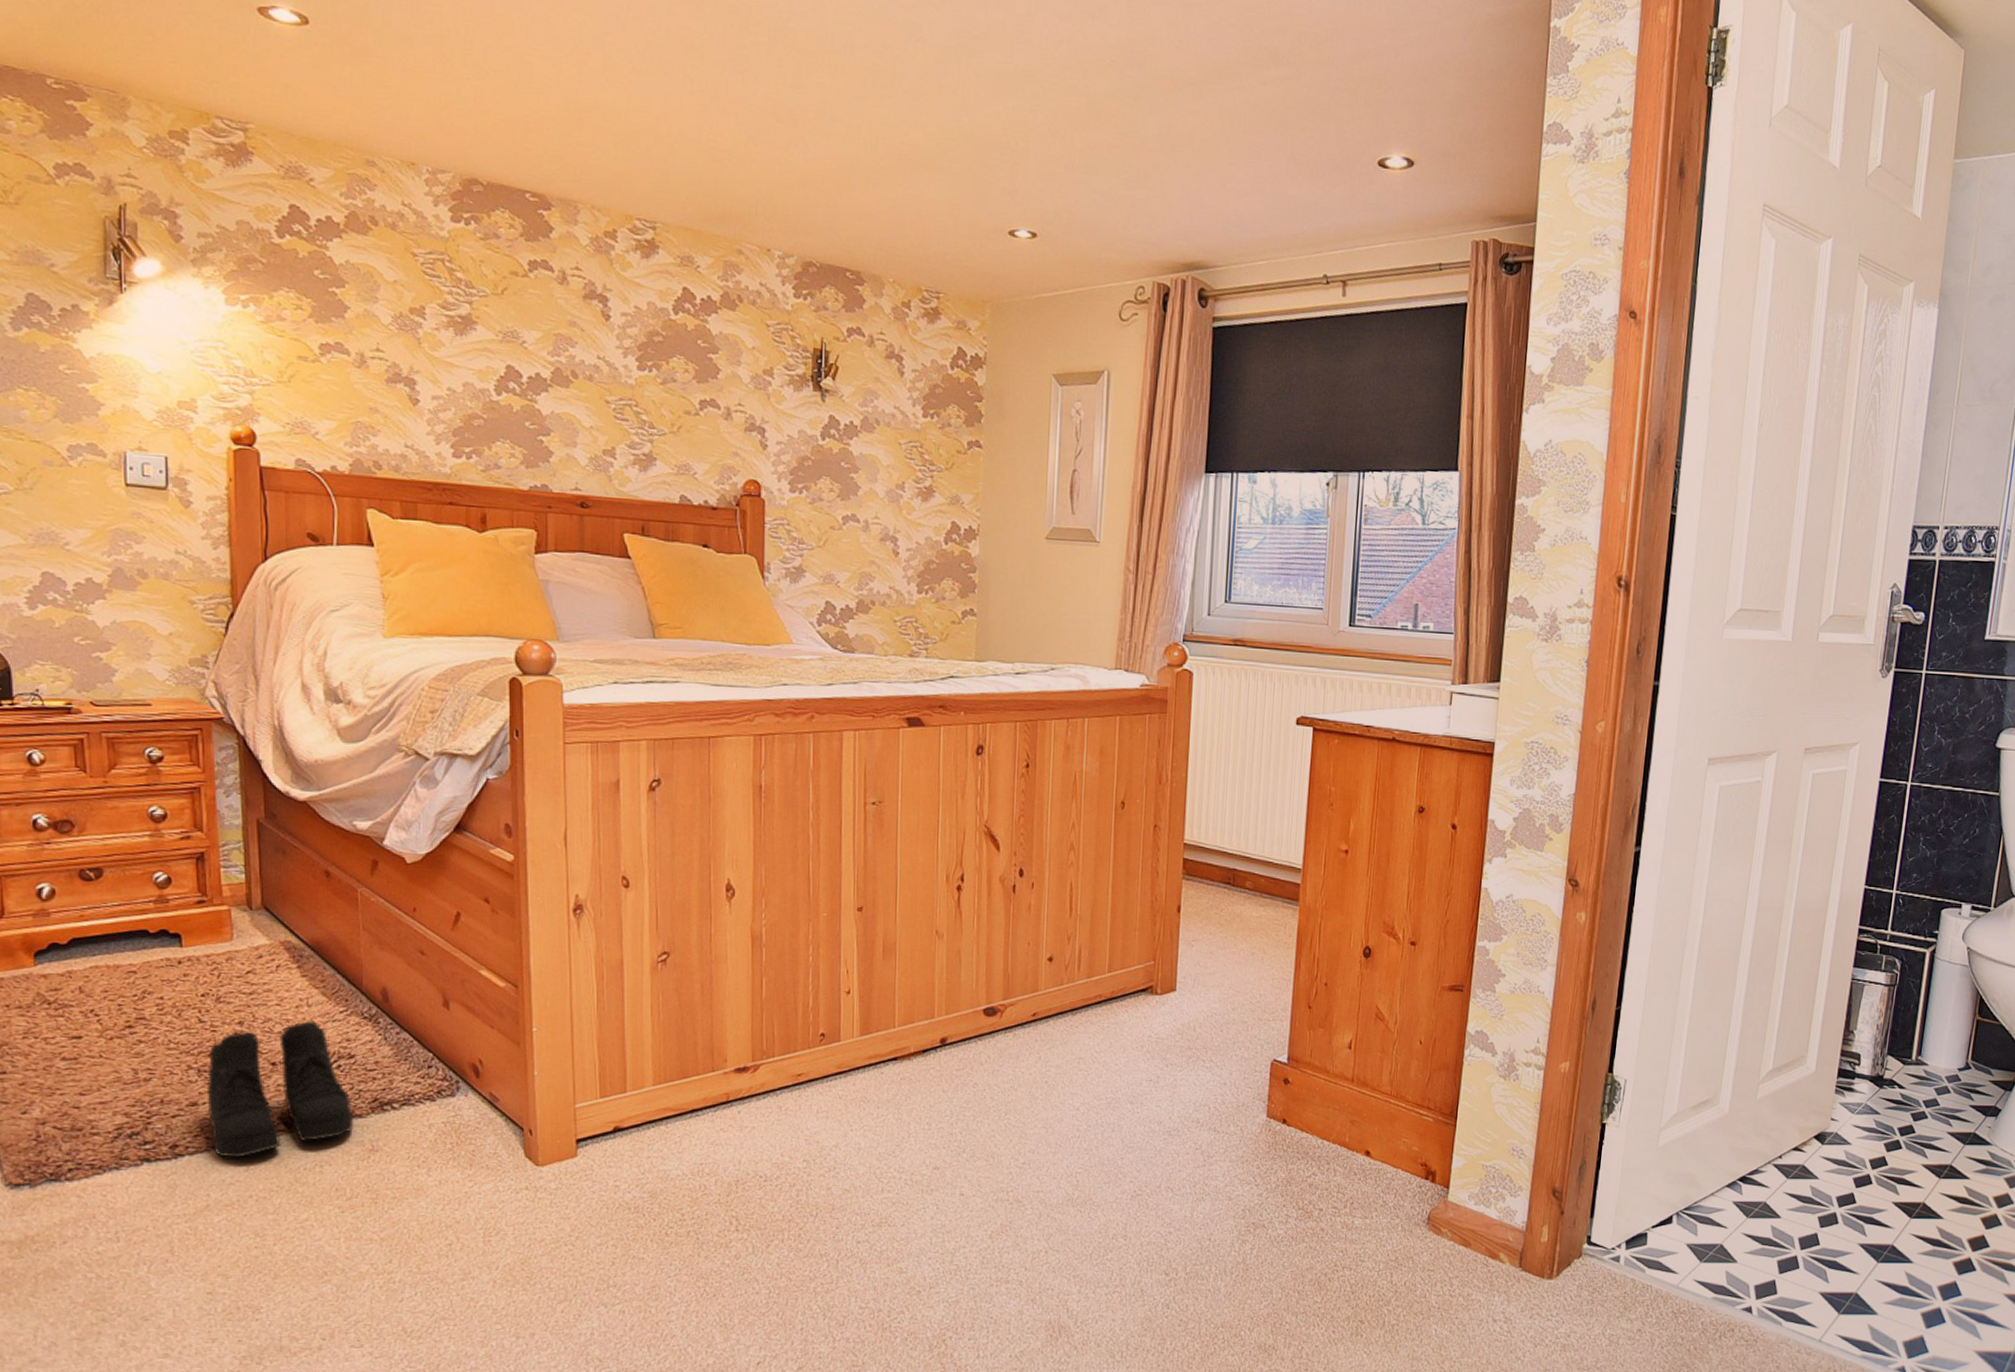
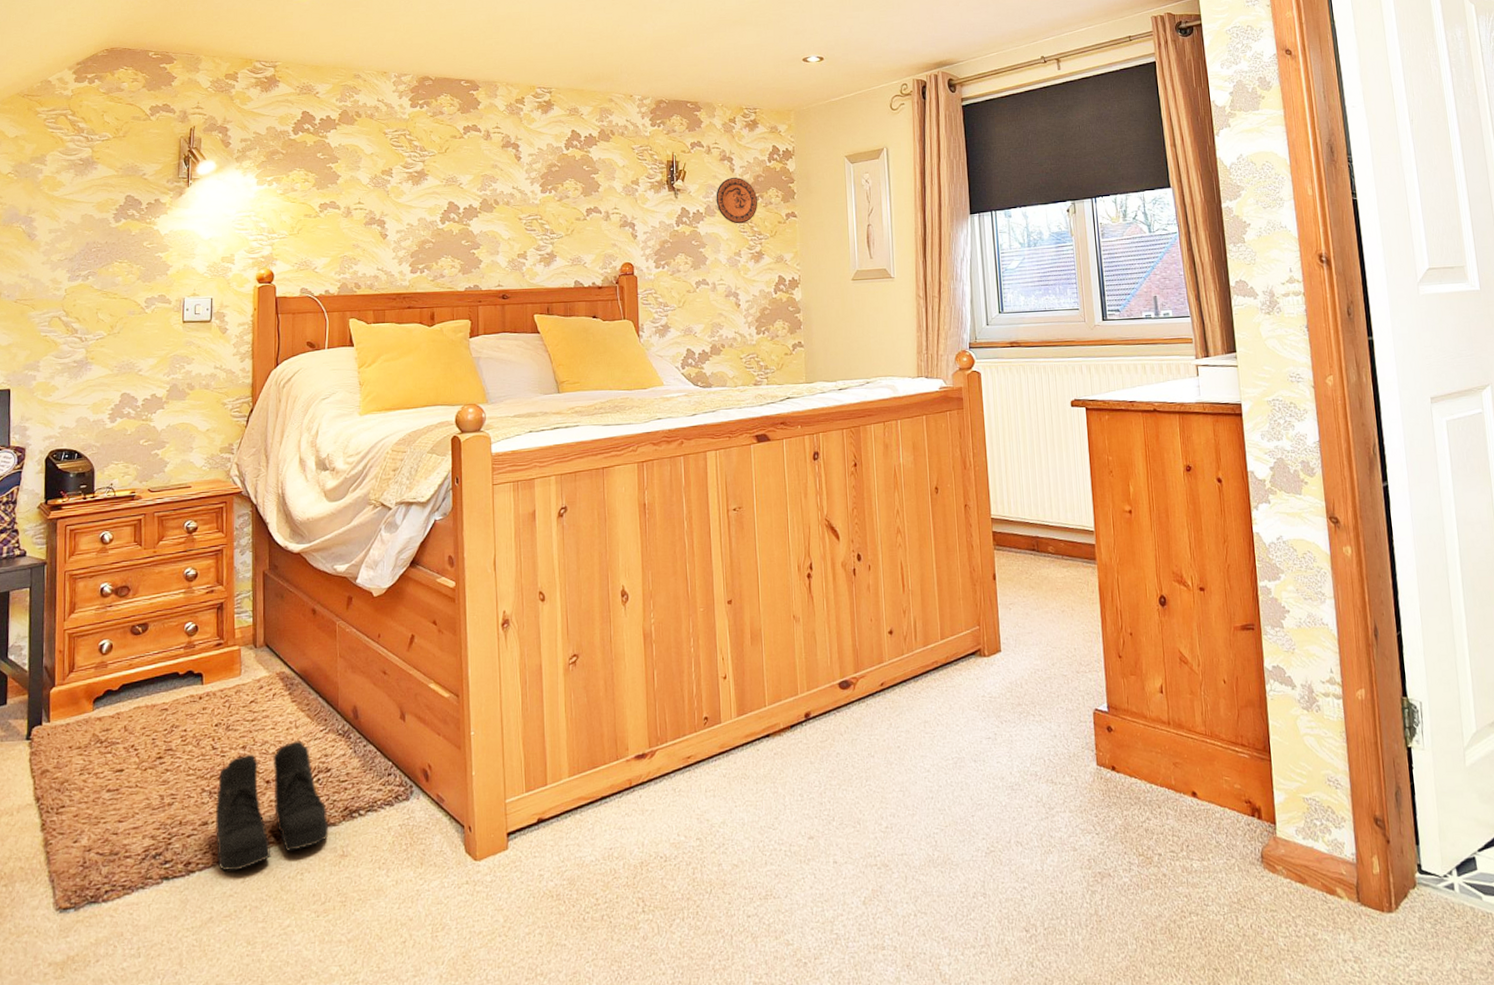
decorative plate: none [876,382,933,448] -> present [716,177,758,224]

